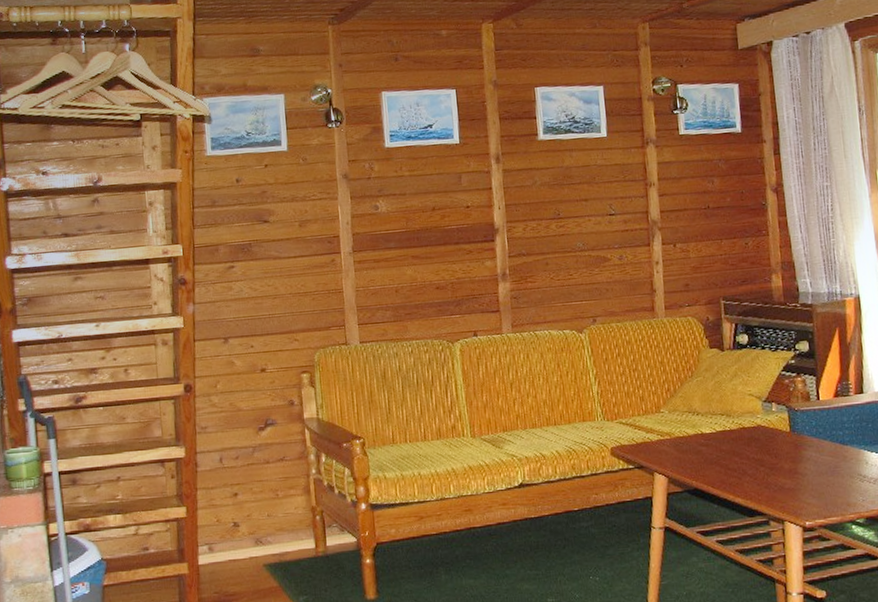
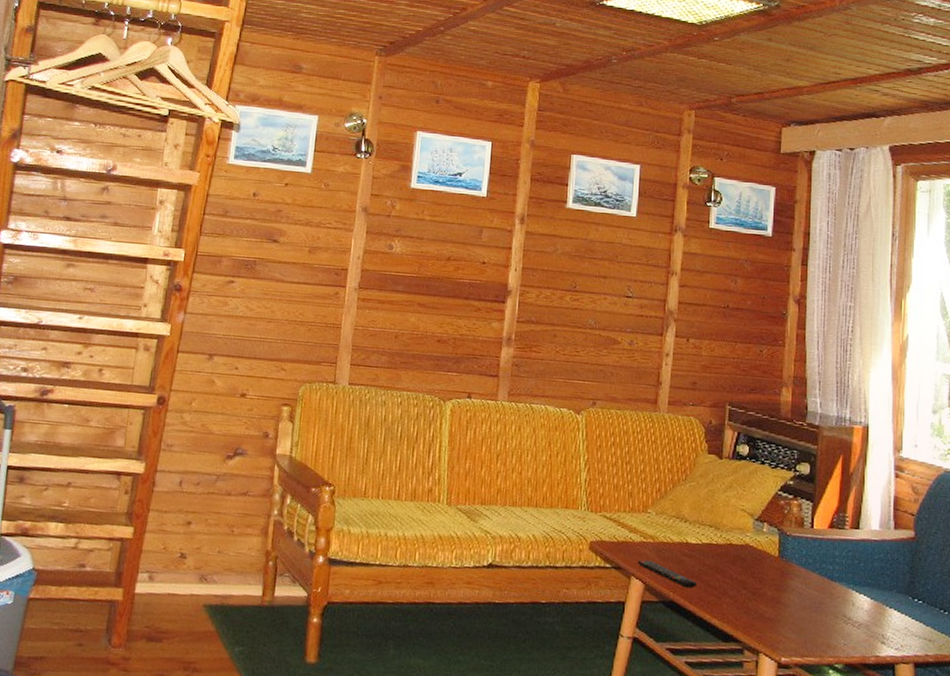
remote control: none [659,455,717,475] -> present [638,560,697,589]

